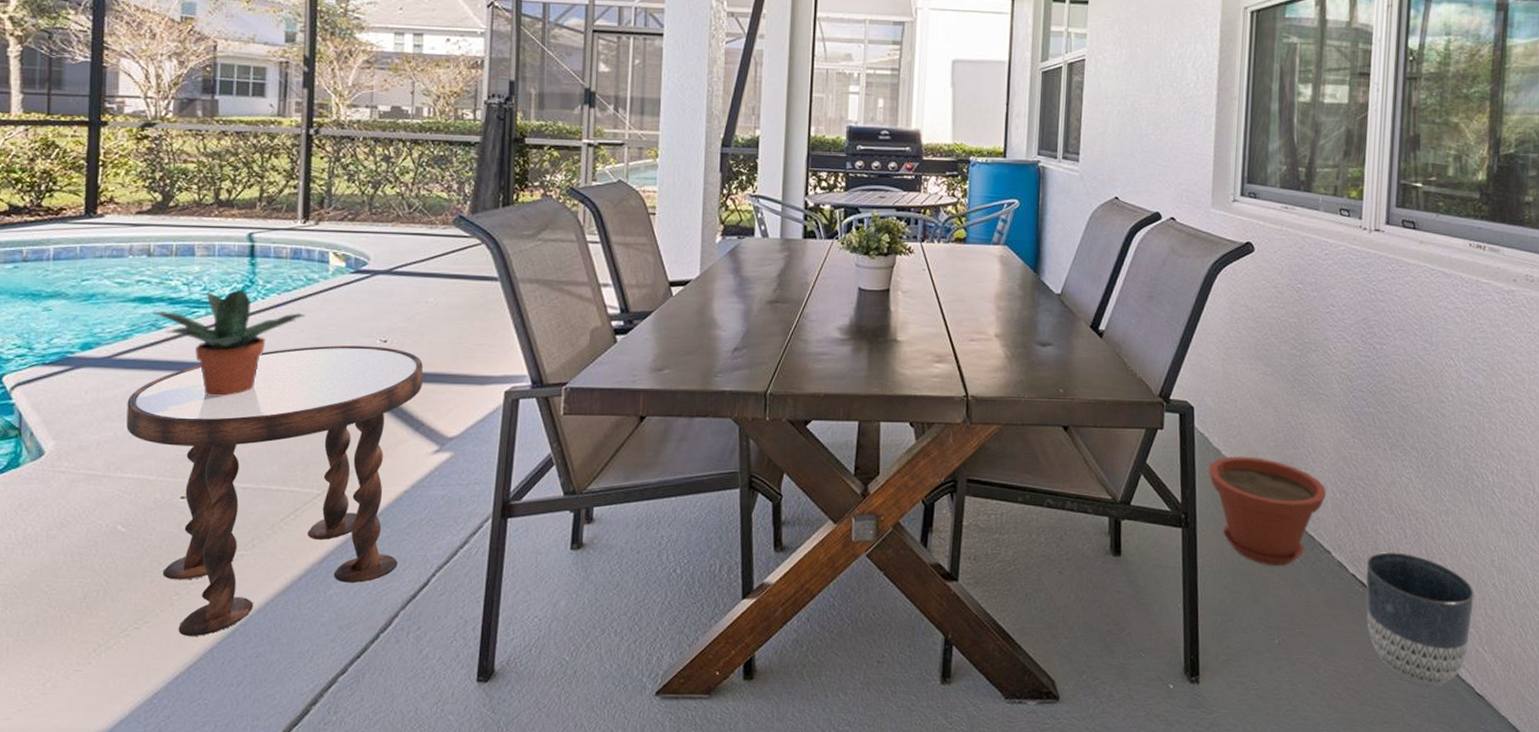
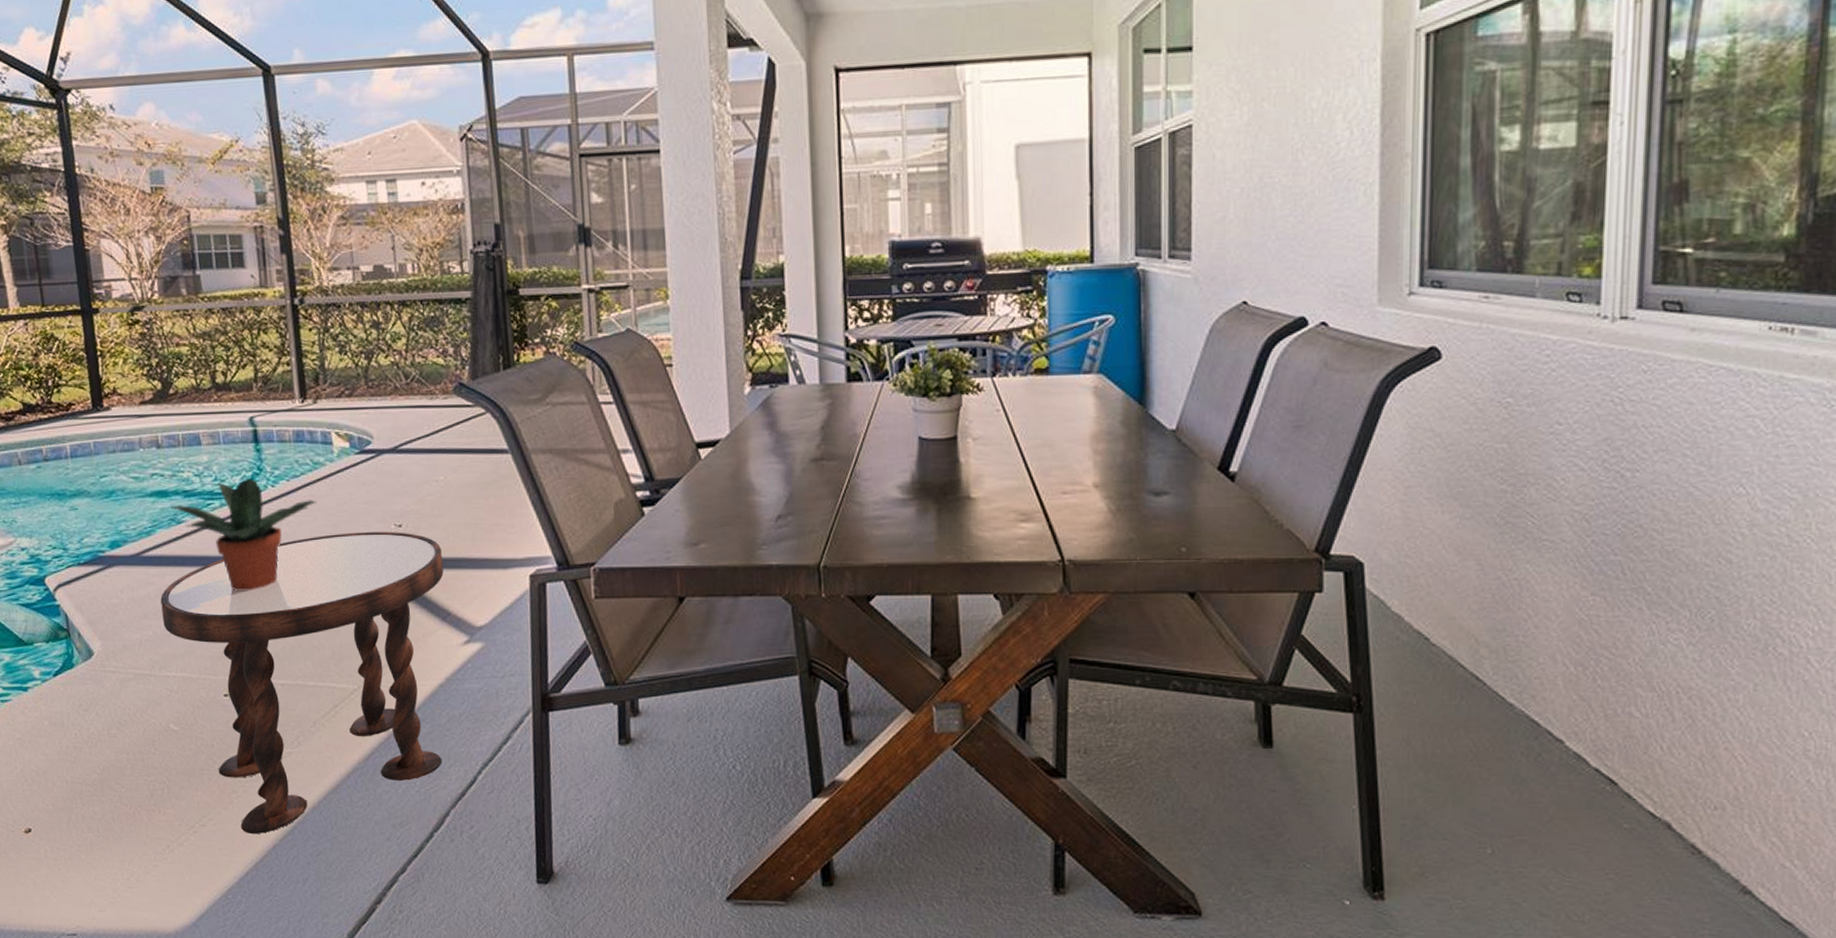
plant pot: present [1208,456,1327,566] -> none [1386,622,1556,759]
planter: present [1366,551,1474,685] -> none [1615,739,1778,908]

